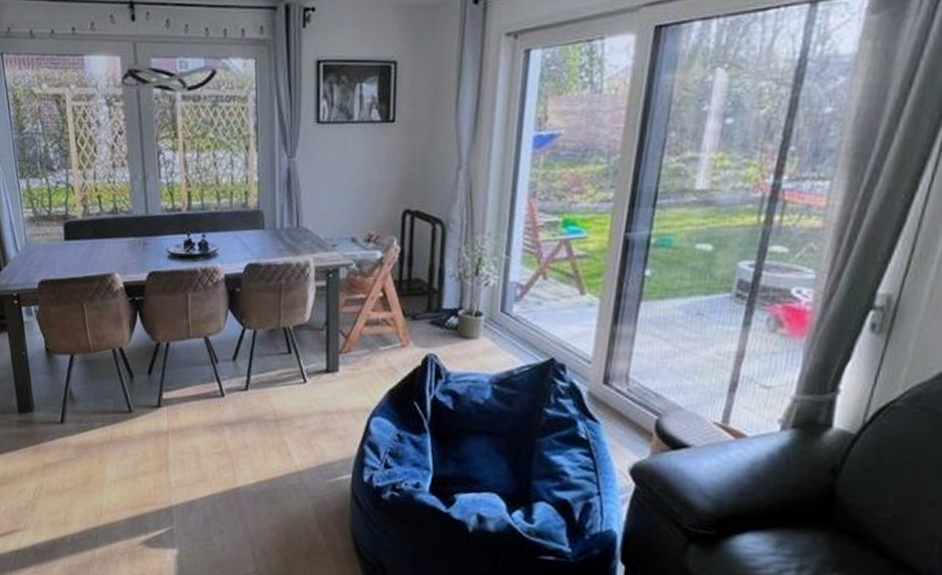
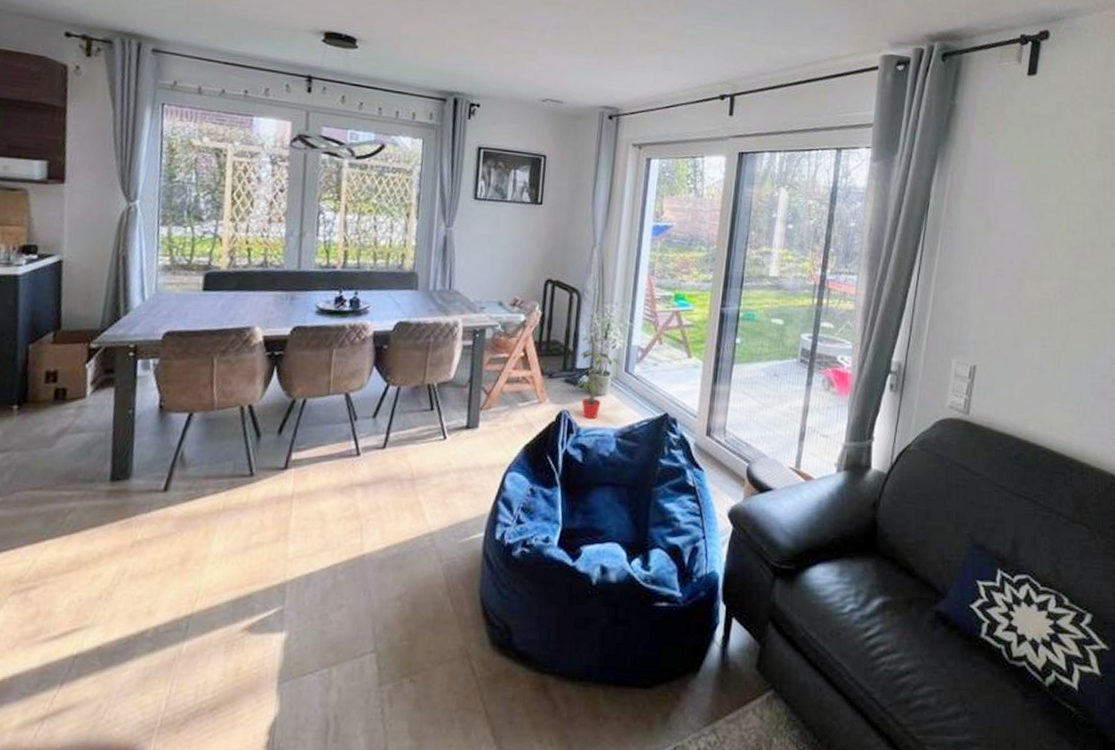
potted plant: none [441,288,497,364] -> present [574,350,622,419]

